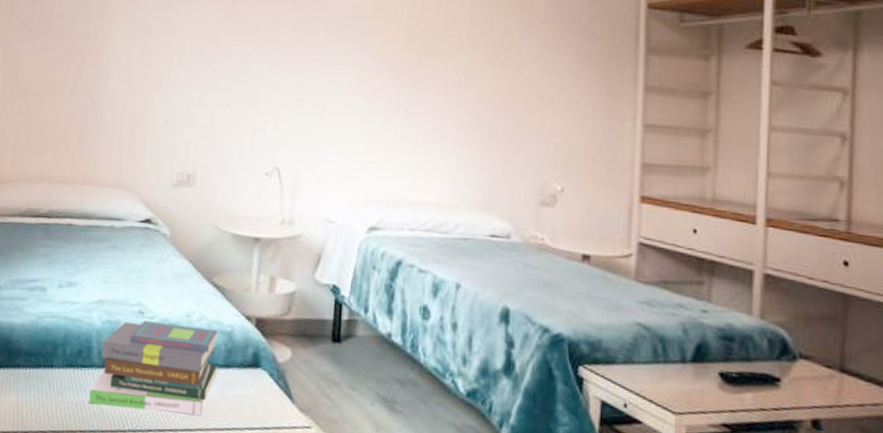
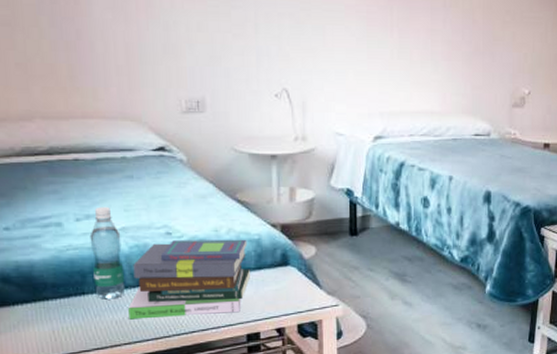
bottle: none [62,275,97,378] -> present [89,206,126,300]

